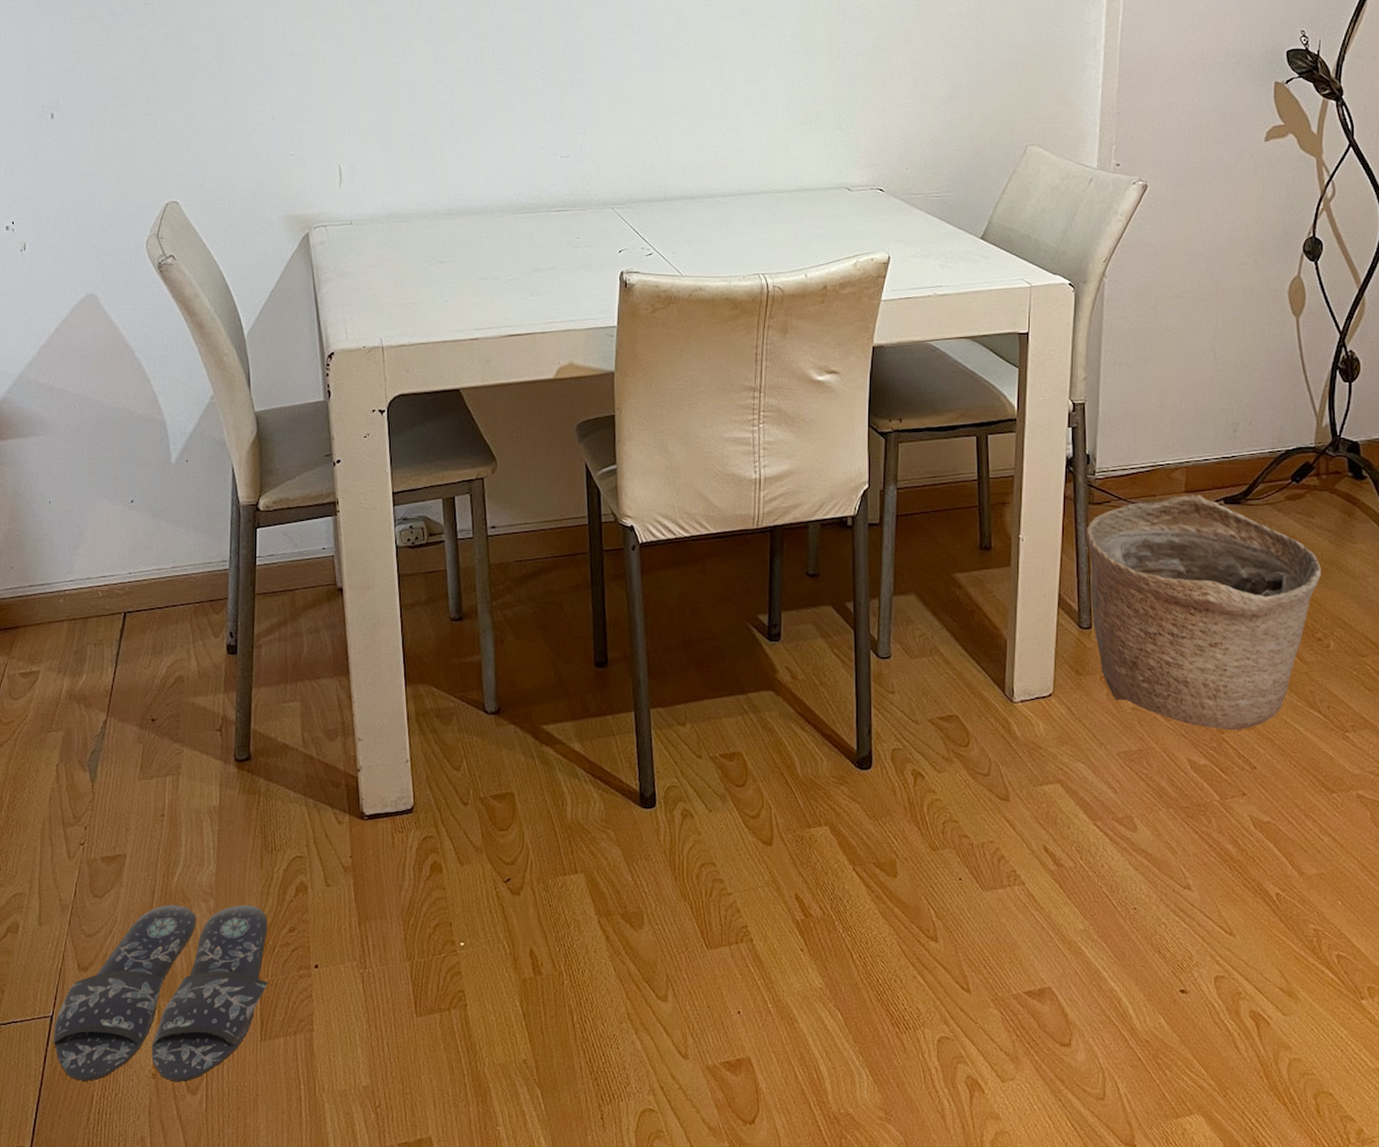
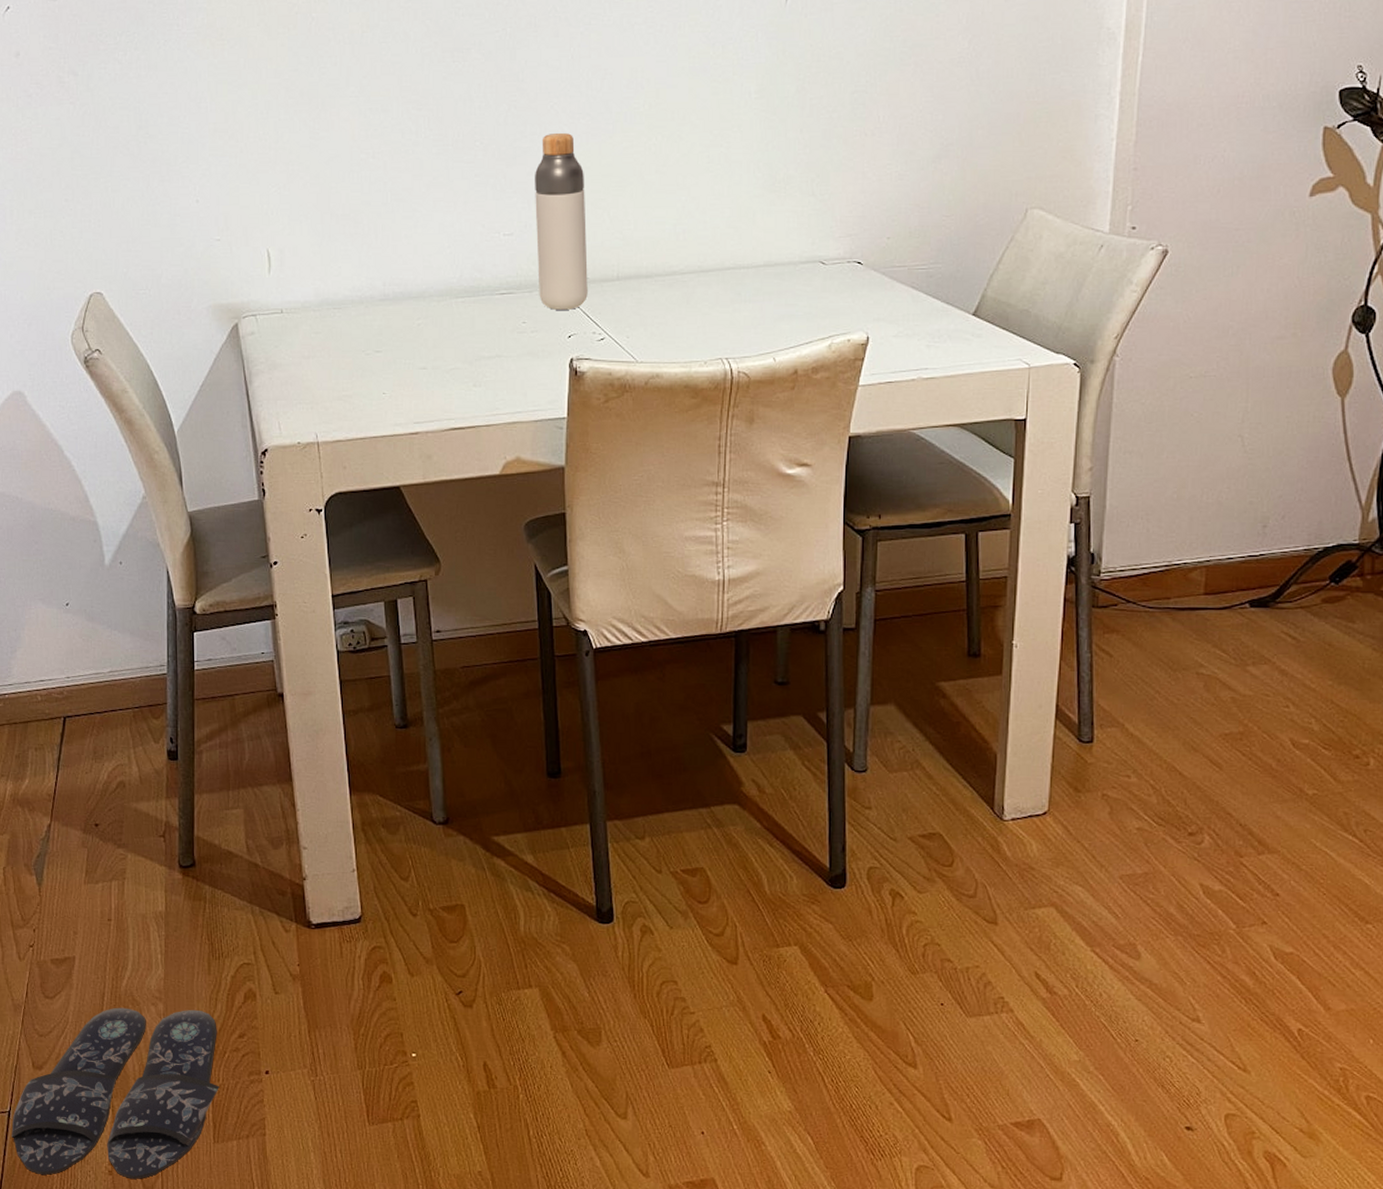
bottle: none [590,65,638,227] -> present [535,132,588,310]
basket: present [1086,495,1322,731] -> none [1088,597,1363,855]

